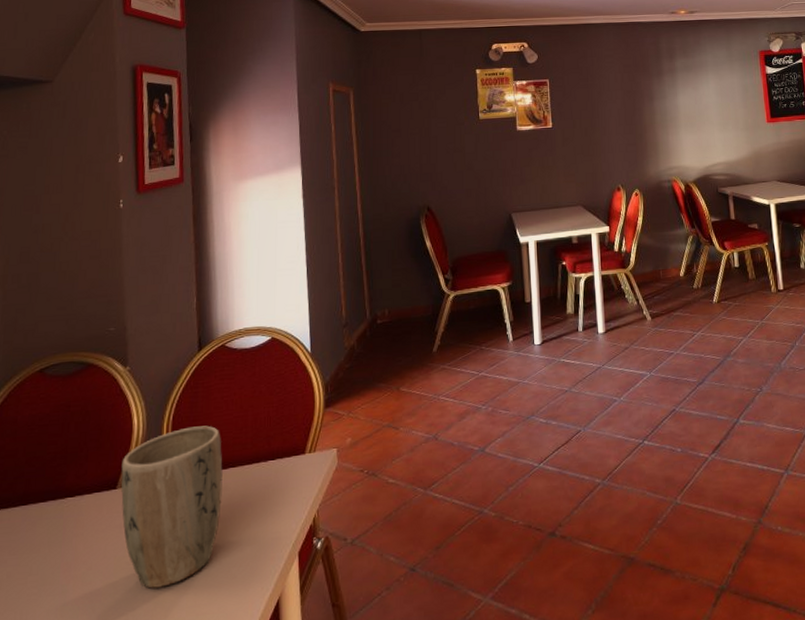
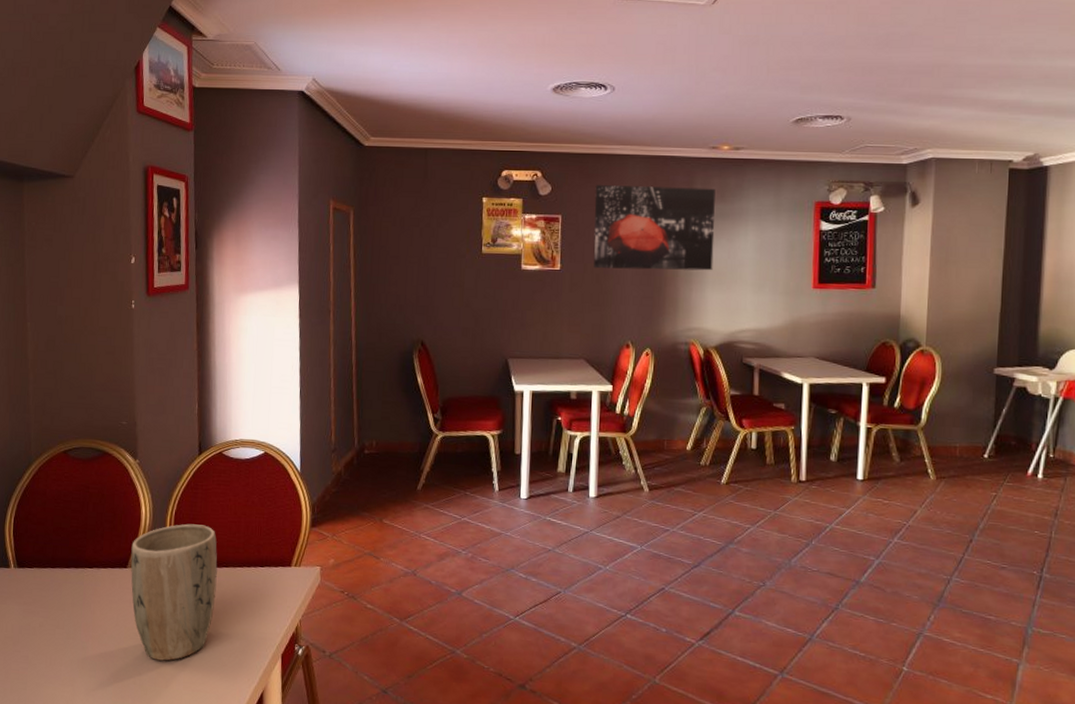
wall art: none [576,46,684,124] -> present [593,185,716,271]

